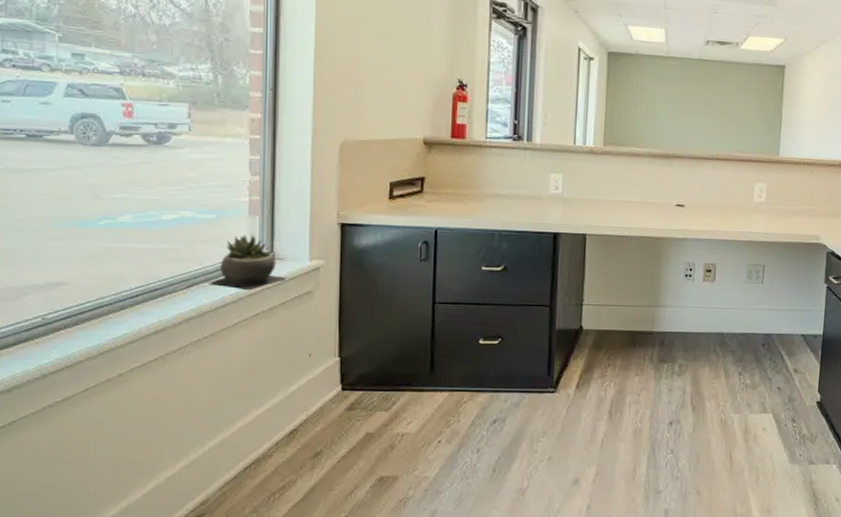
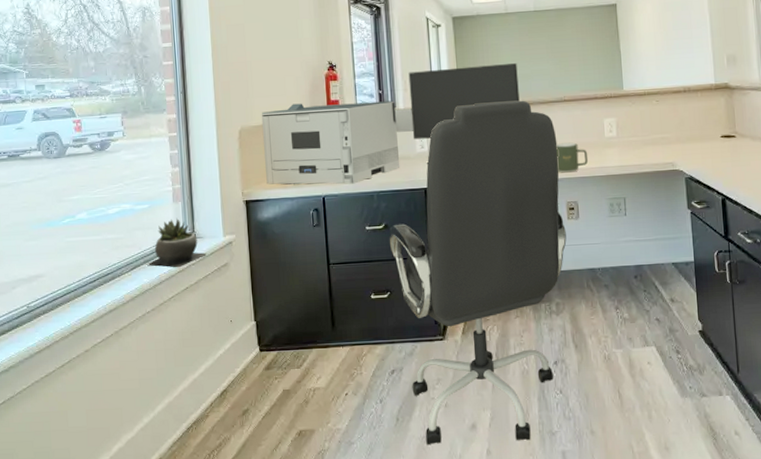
printer: none [369,121,550,219] -> present [261,100,413,185]
office chair: none [506,149,704,498] -> present [389,100,567,446]
computer monitor: none [547,105,672,208] -> present [408,63,520,165]
mug: none [700,202,733,234] -> present [556,142,589,173]

